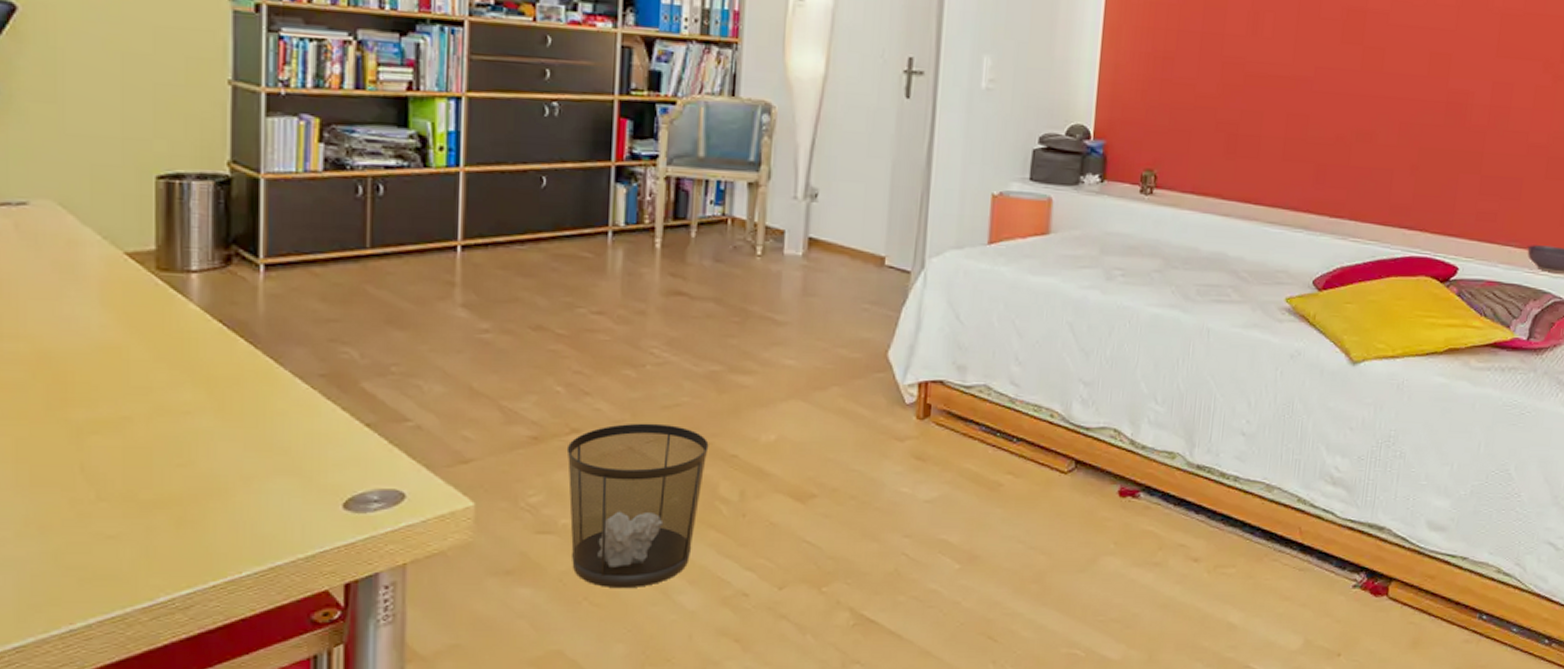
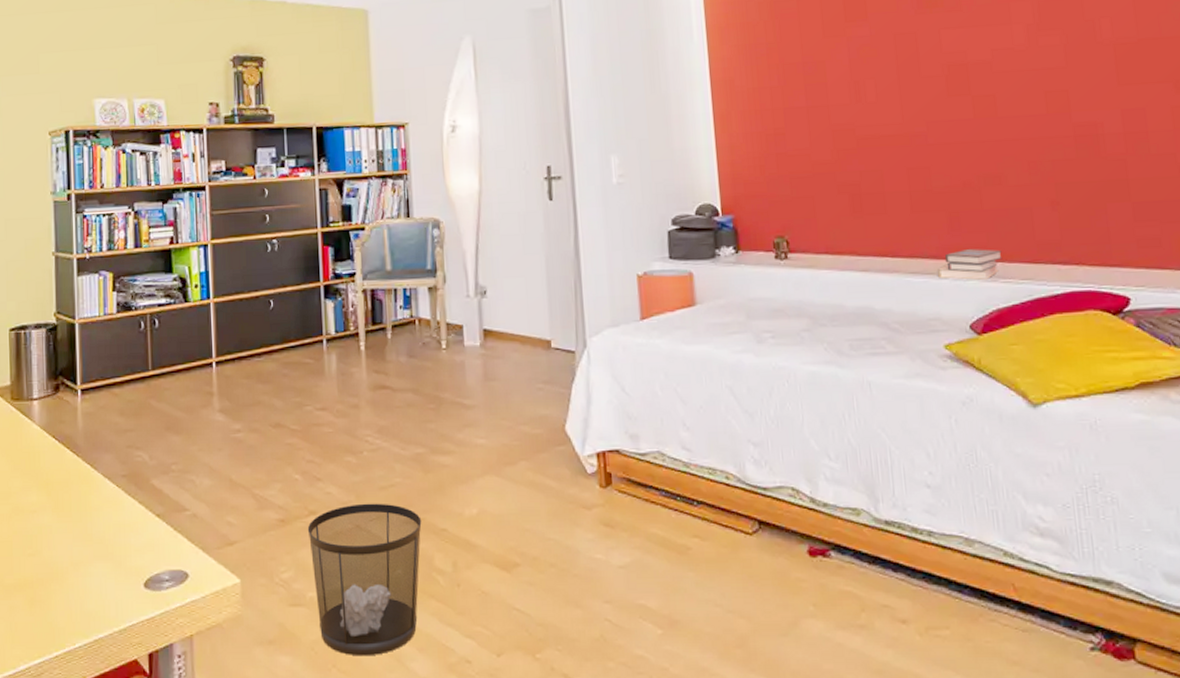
books: none [1293,204,1357,238] -> present [937,249,1002,281]

